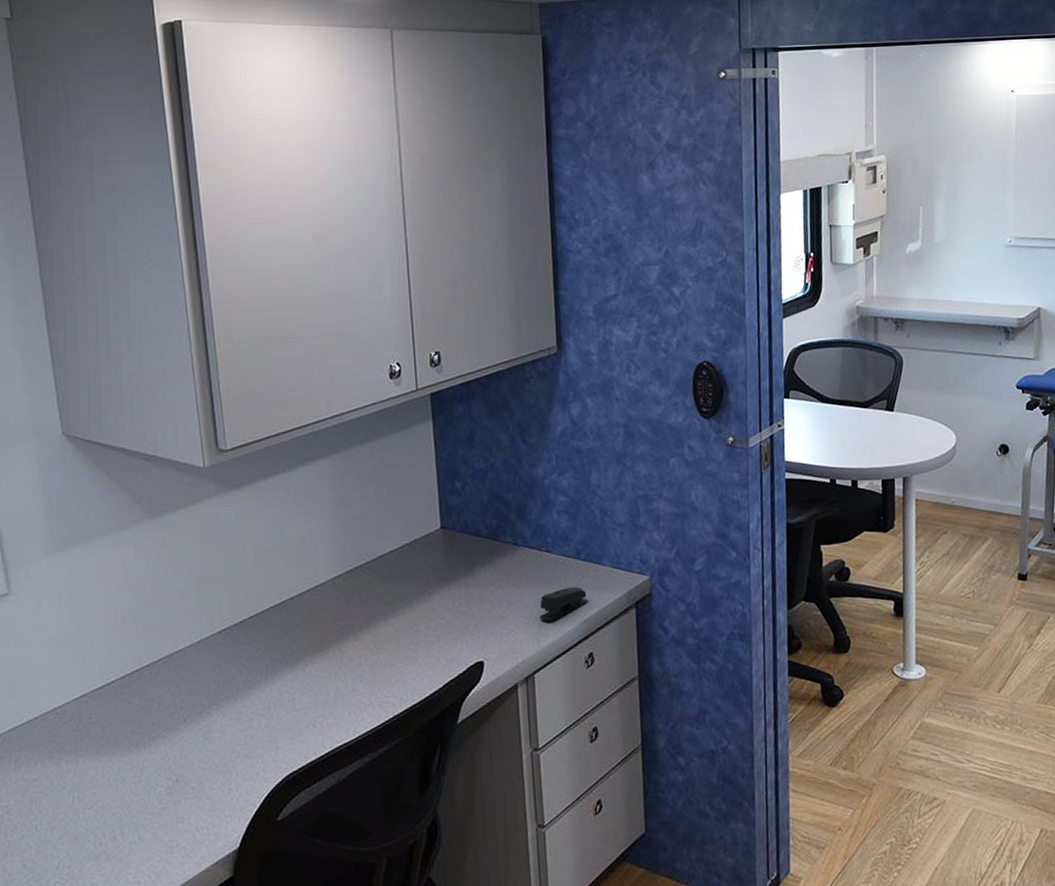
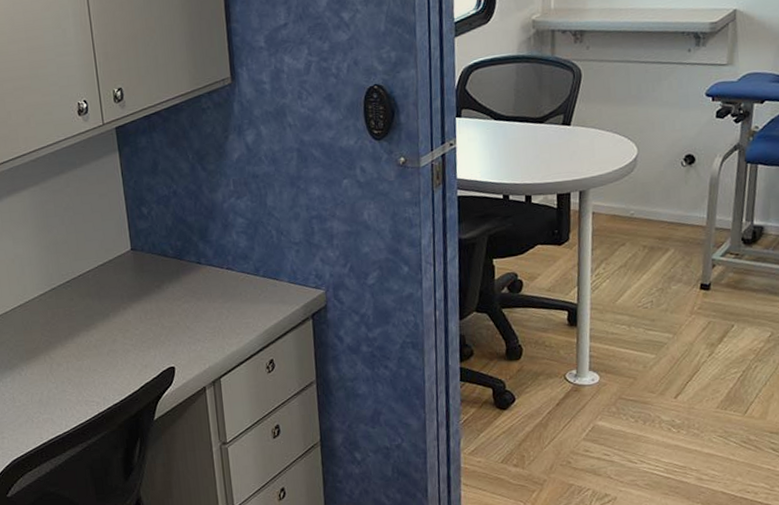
stapler: present [539,587,588,621] -> none [223,301,268,332]

